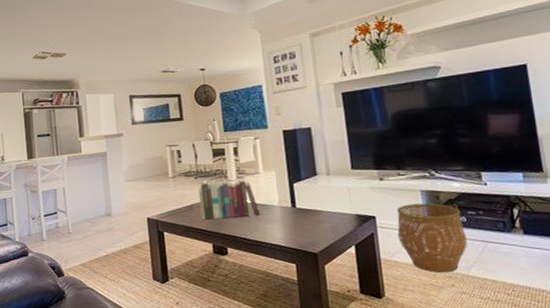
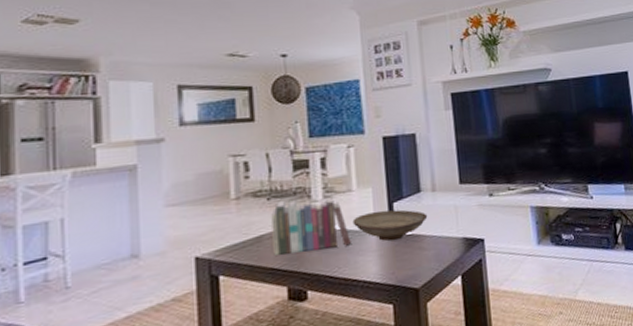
decorative bowl: none [260,189,324,214] -> present [352,209,428,241]
basket: present [397,203,468,273] -> none [506,220,576,300]

